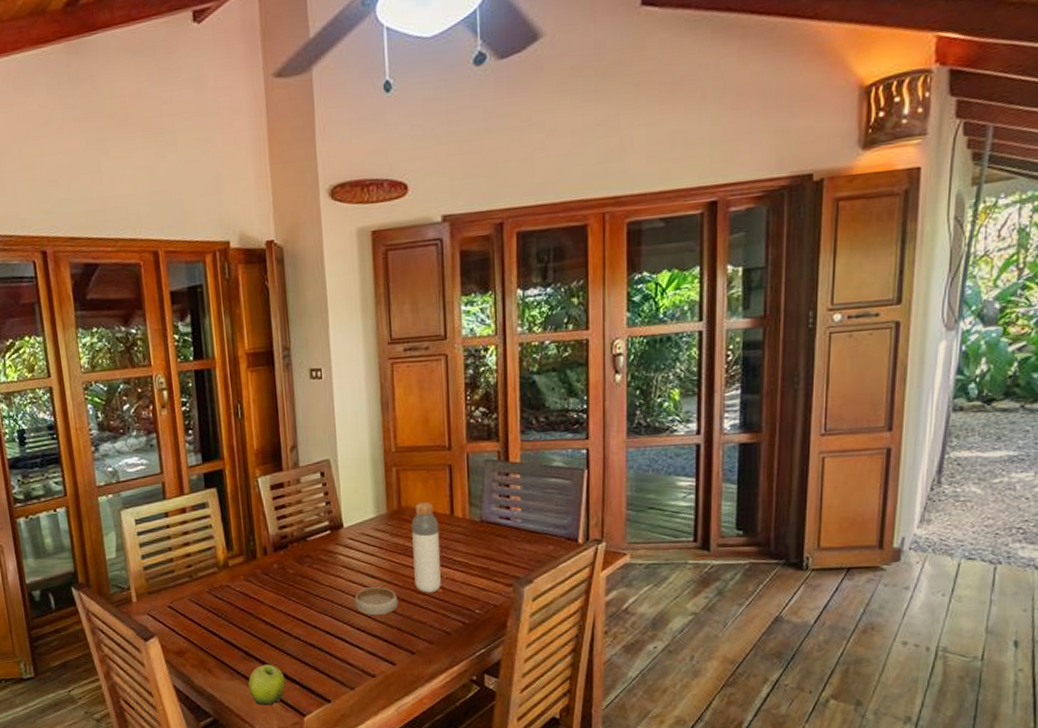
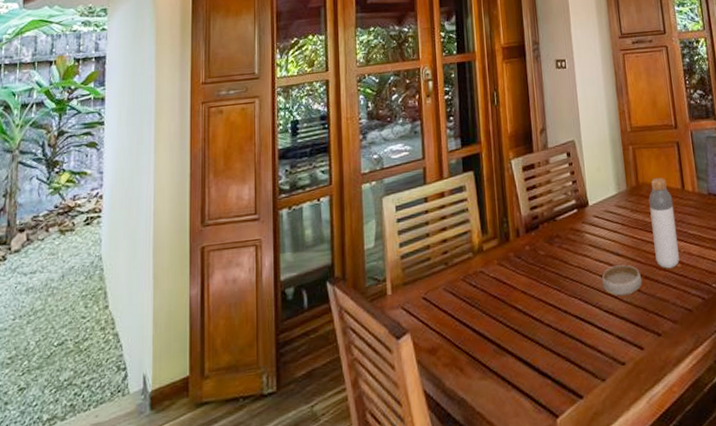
fruit: present [248,664,286,706] -> none [500,357,538,408]

